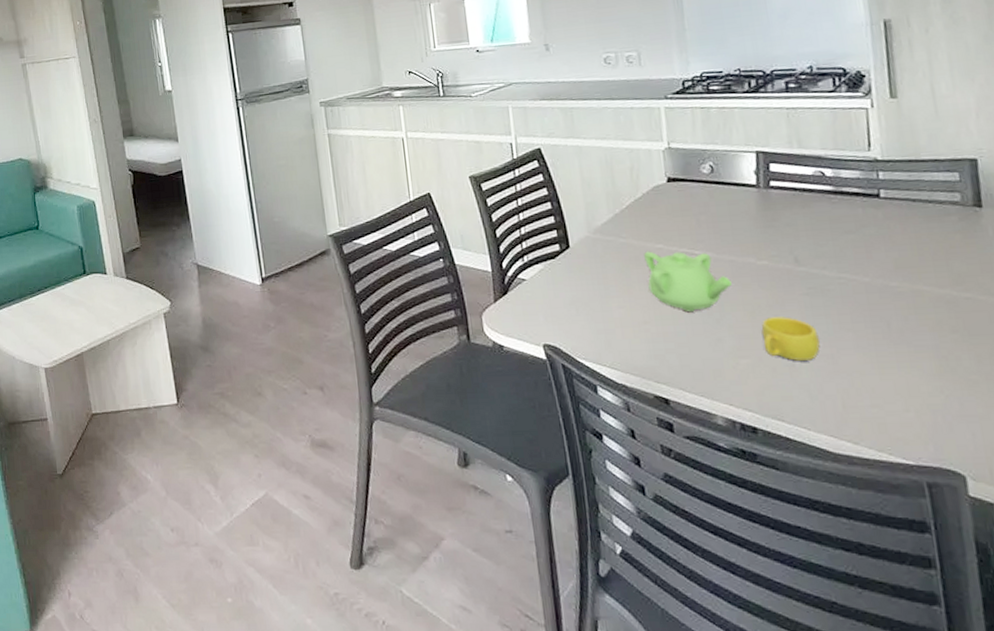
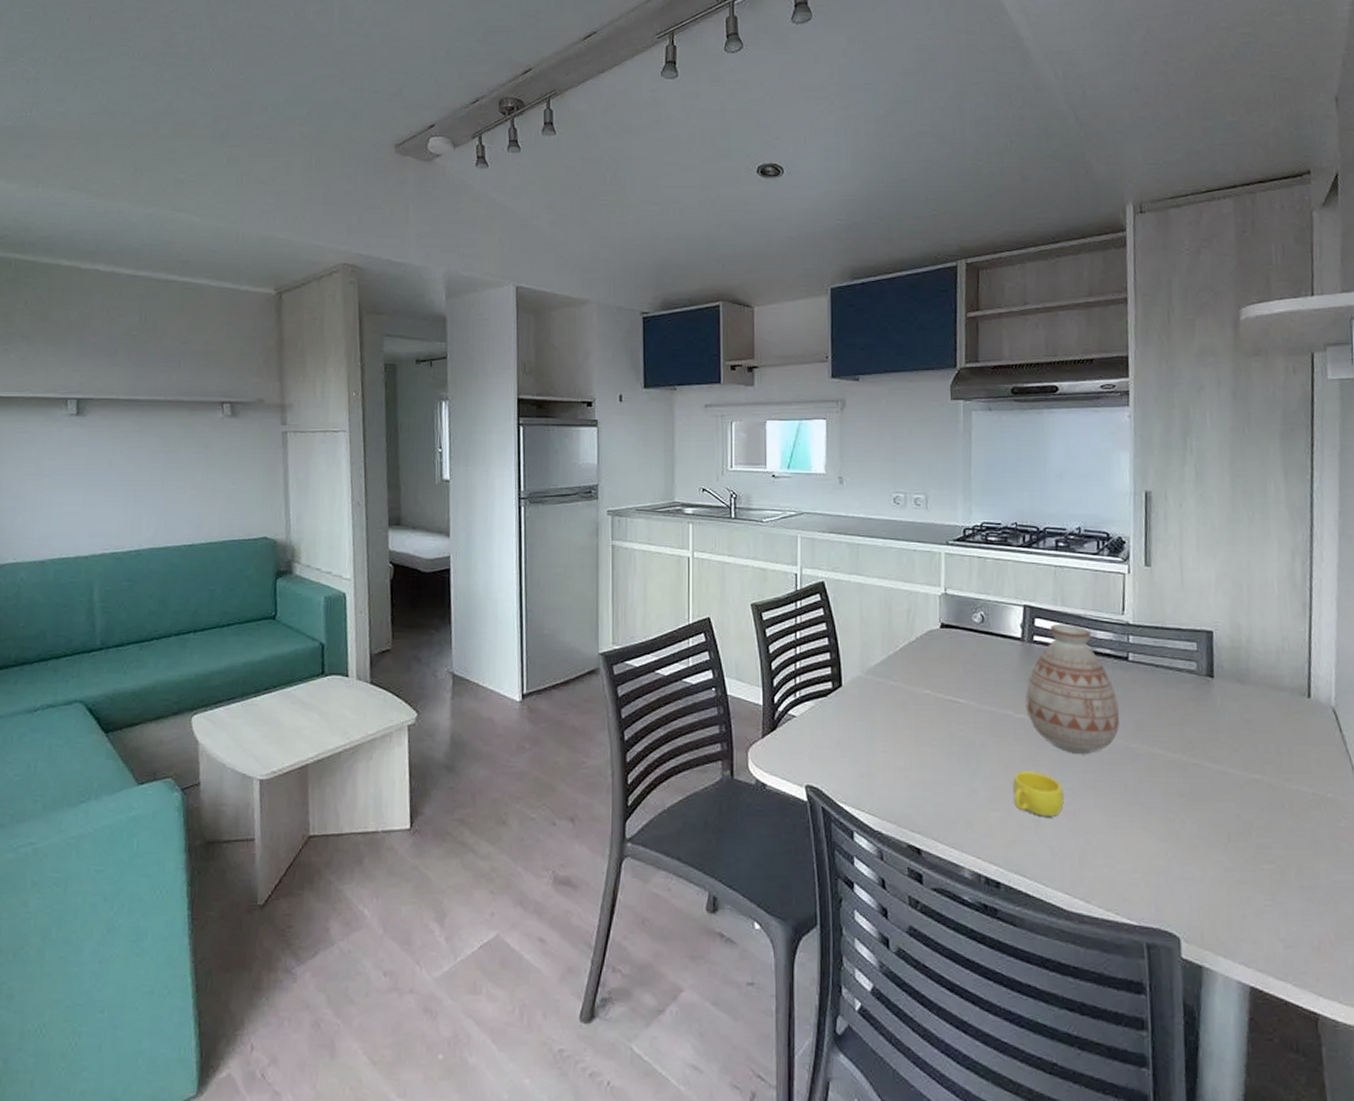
teapot: present [644,251,732,313] -> none [912,696,990,761]
vase: none [766,166,876,296] -> present [1025,624,1120,754]

